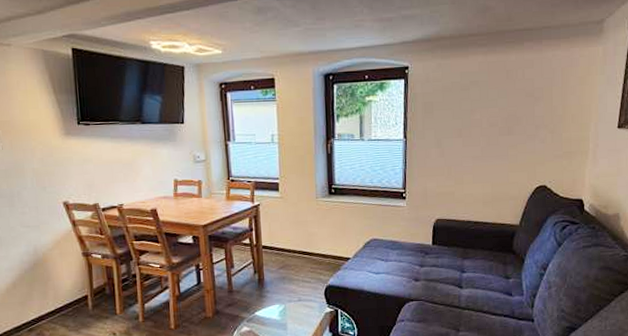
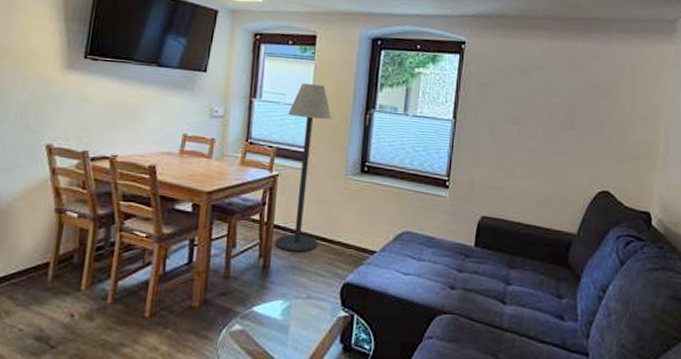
floor lamp: none [260,122,302,266] -> present [275,83,332,252]

